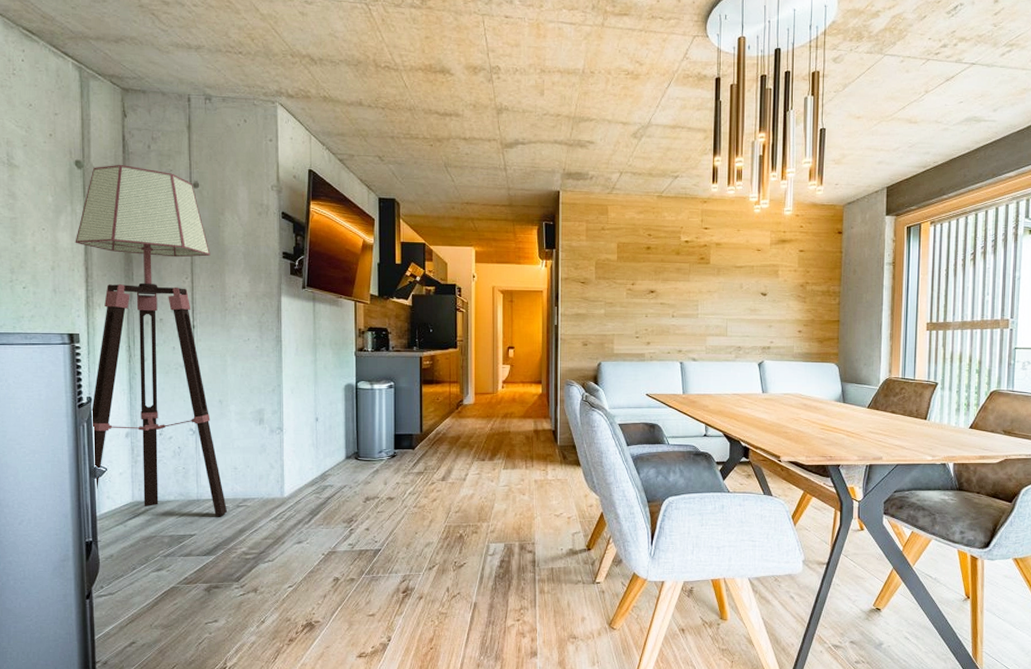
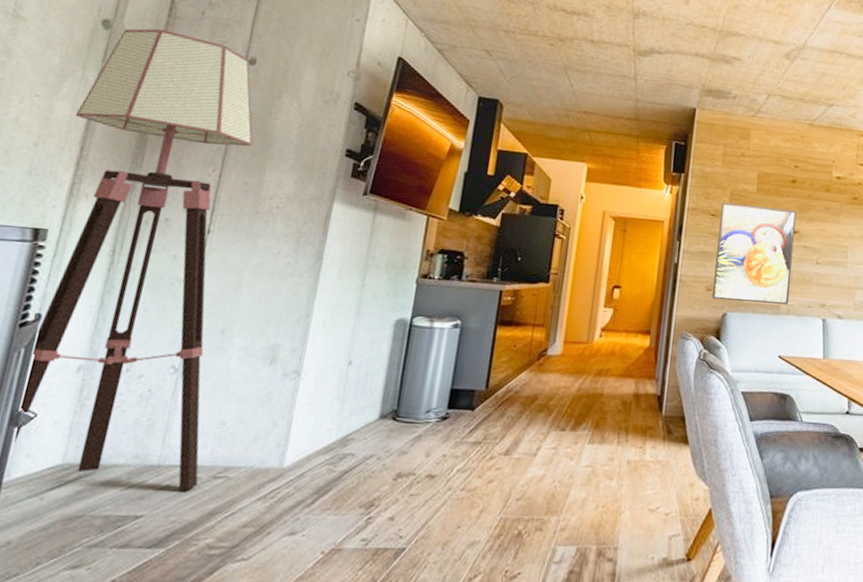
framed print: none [588,271,653,353] -> present [712,202,797,305]

